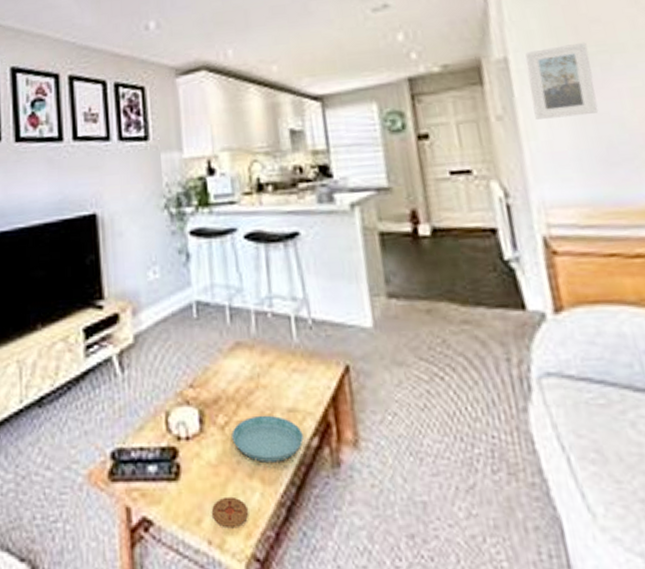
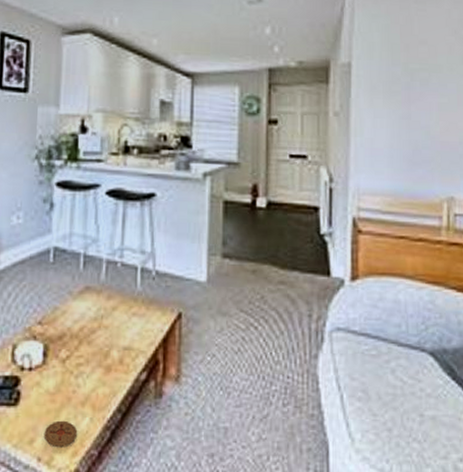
saucer: present [231,415,304,462] -> none [71,351,134,392]
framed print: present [525,42,599,120] -> none [364,59,413,121]

